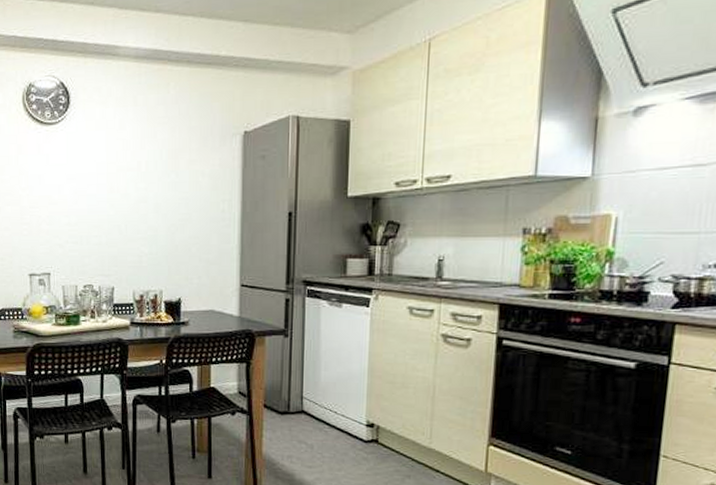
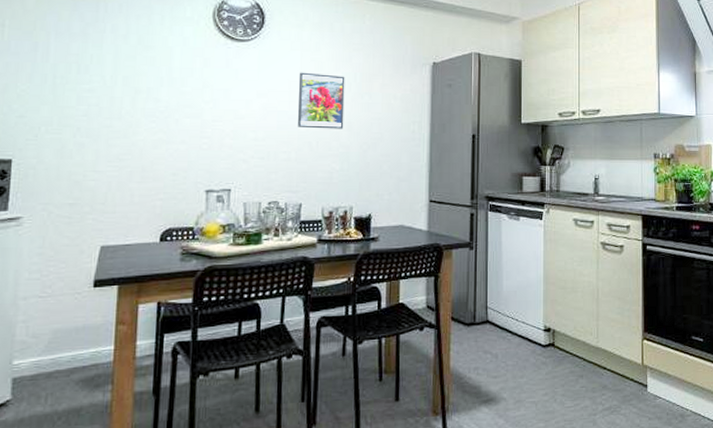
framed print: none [106,152,151,212] -> present [298,72,345,129]

